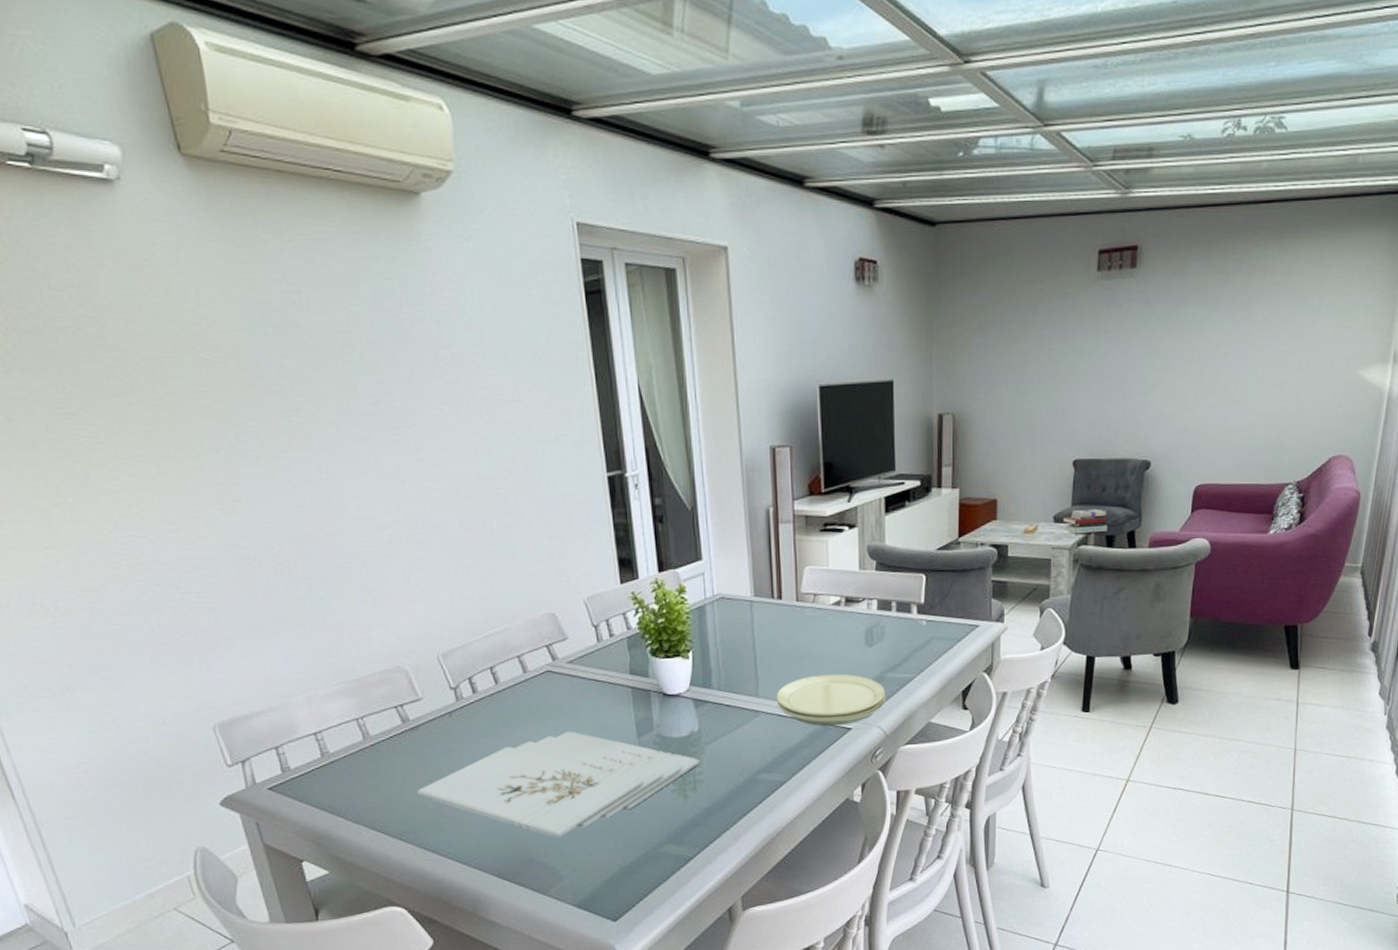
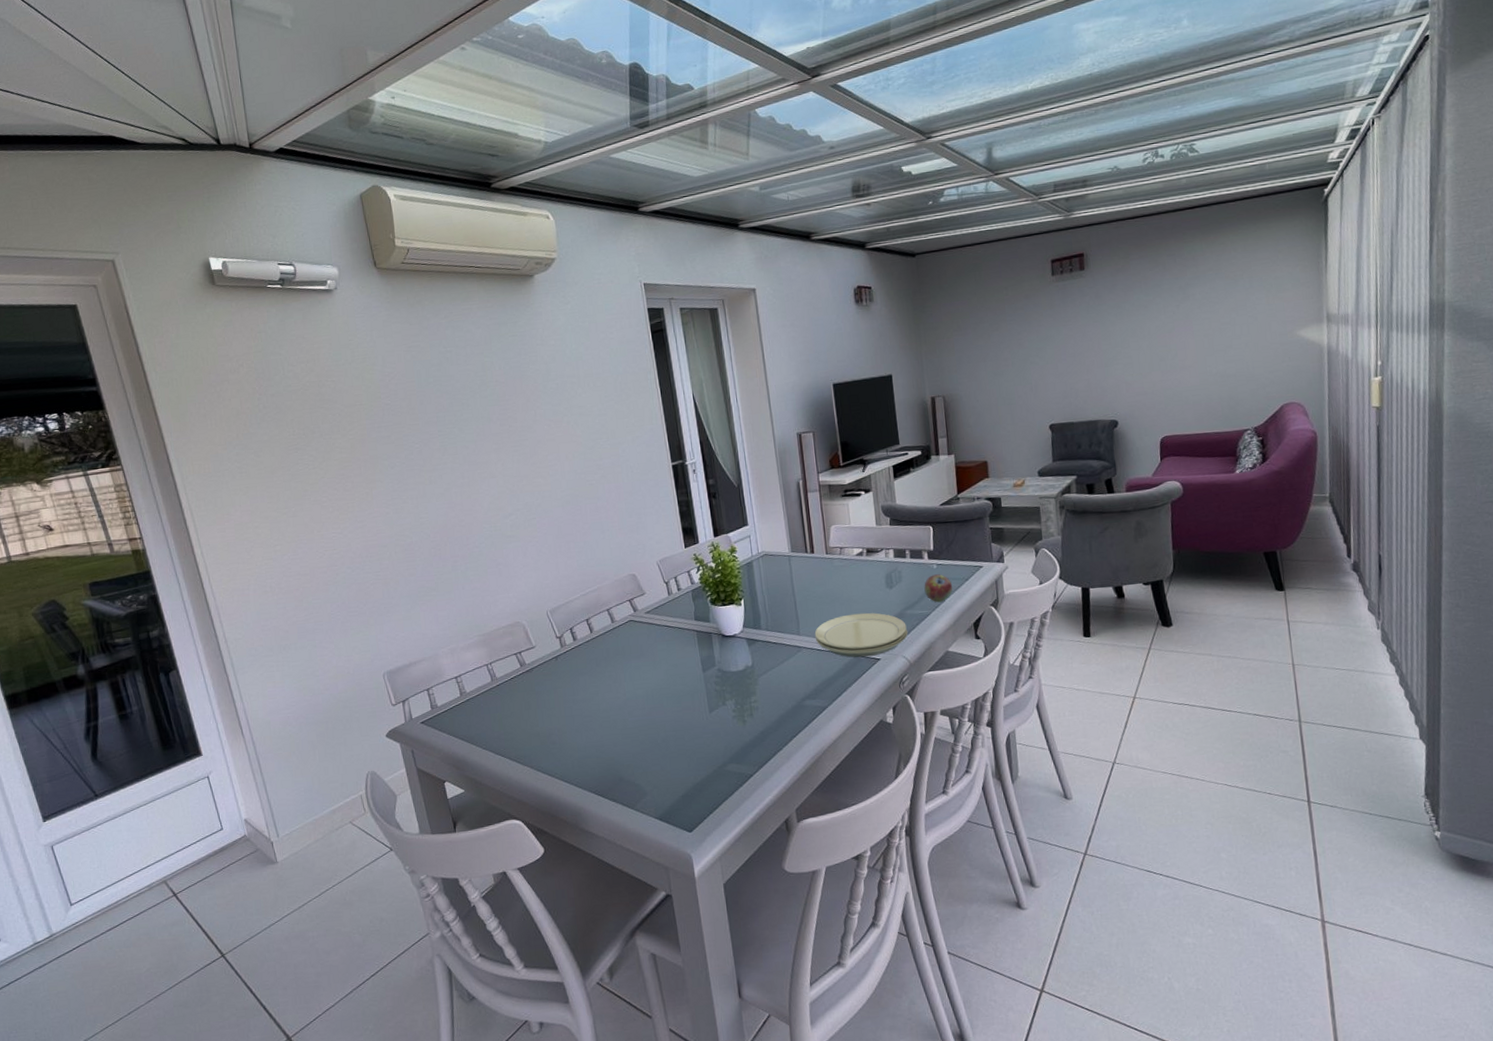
placemat: present [416,730,701,838] -> none [531,668,755,759]
fruit: none [910,632,943,666] -> present [924,574,953,603]
books: present [1062,508,1108,534] -> none [1046,462,1087,485]

